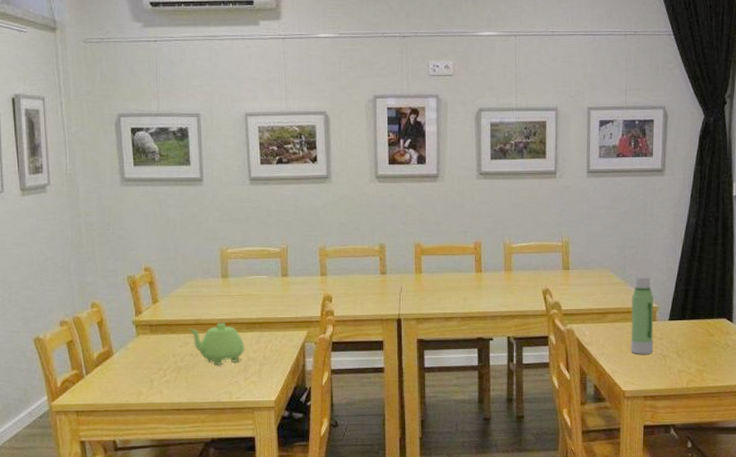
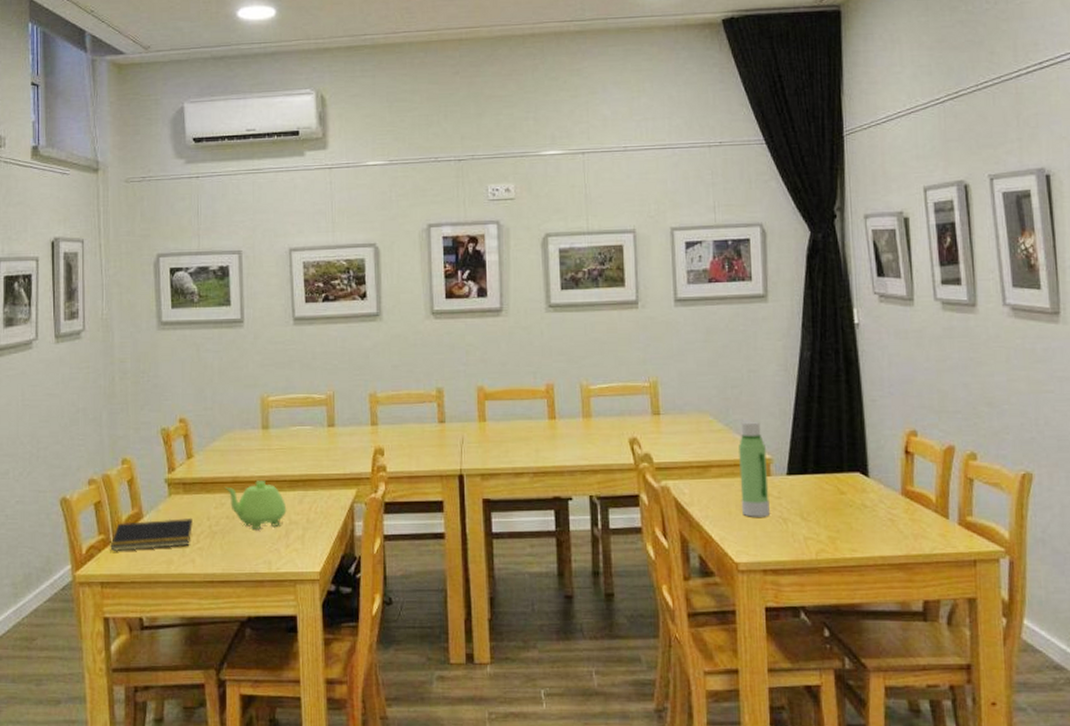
notepad: none [83,355,161,385] -> present [110,517,194,552]

